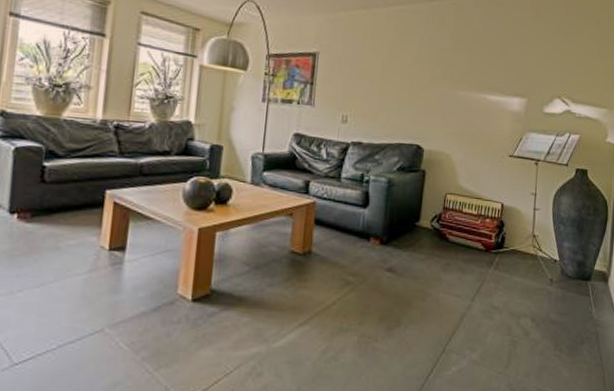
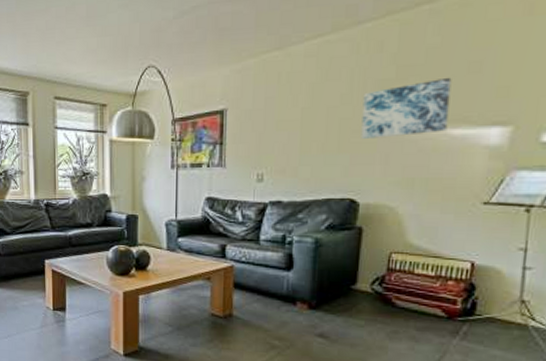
wall art: none [426,54,490,97] -> present [361,77,452,138]

